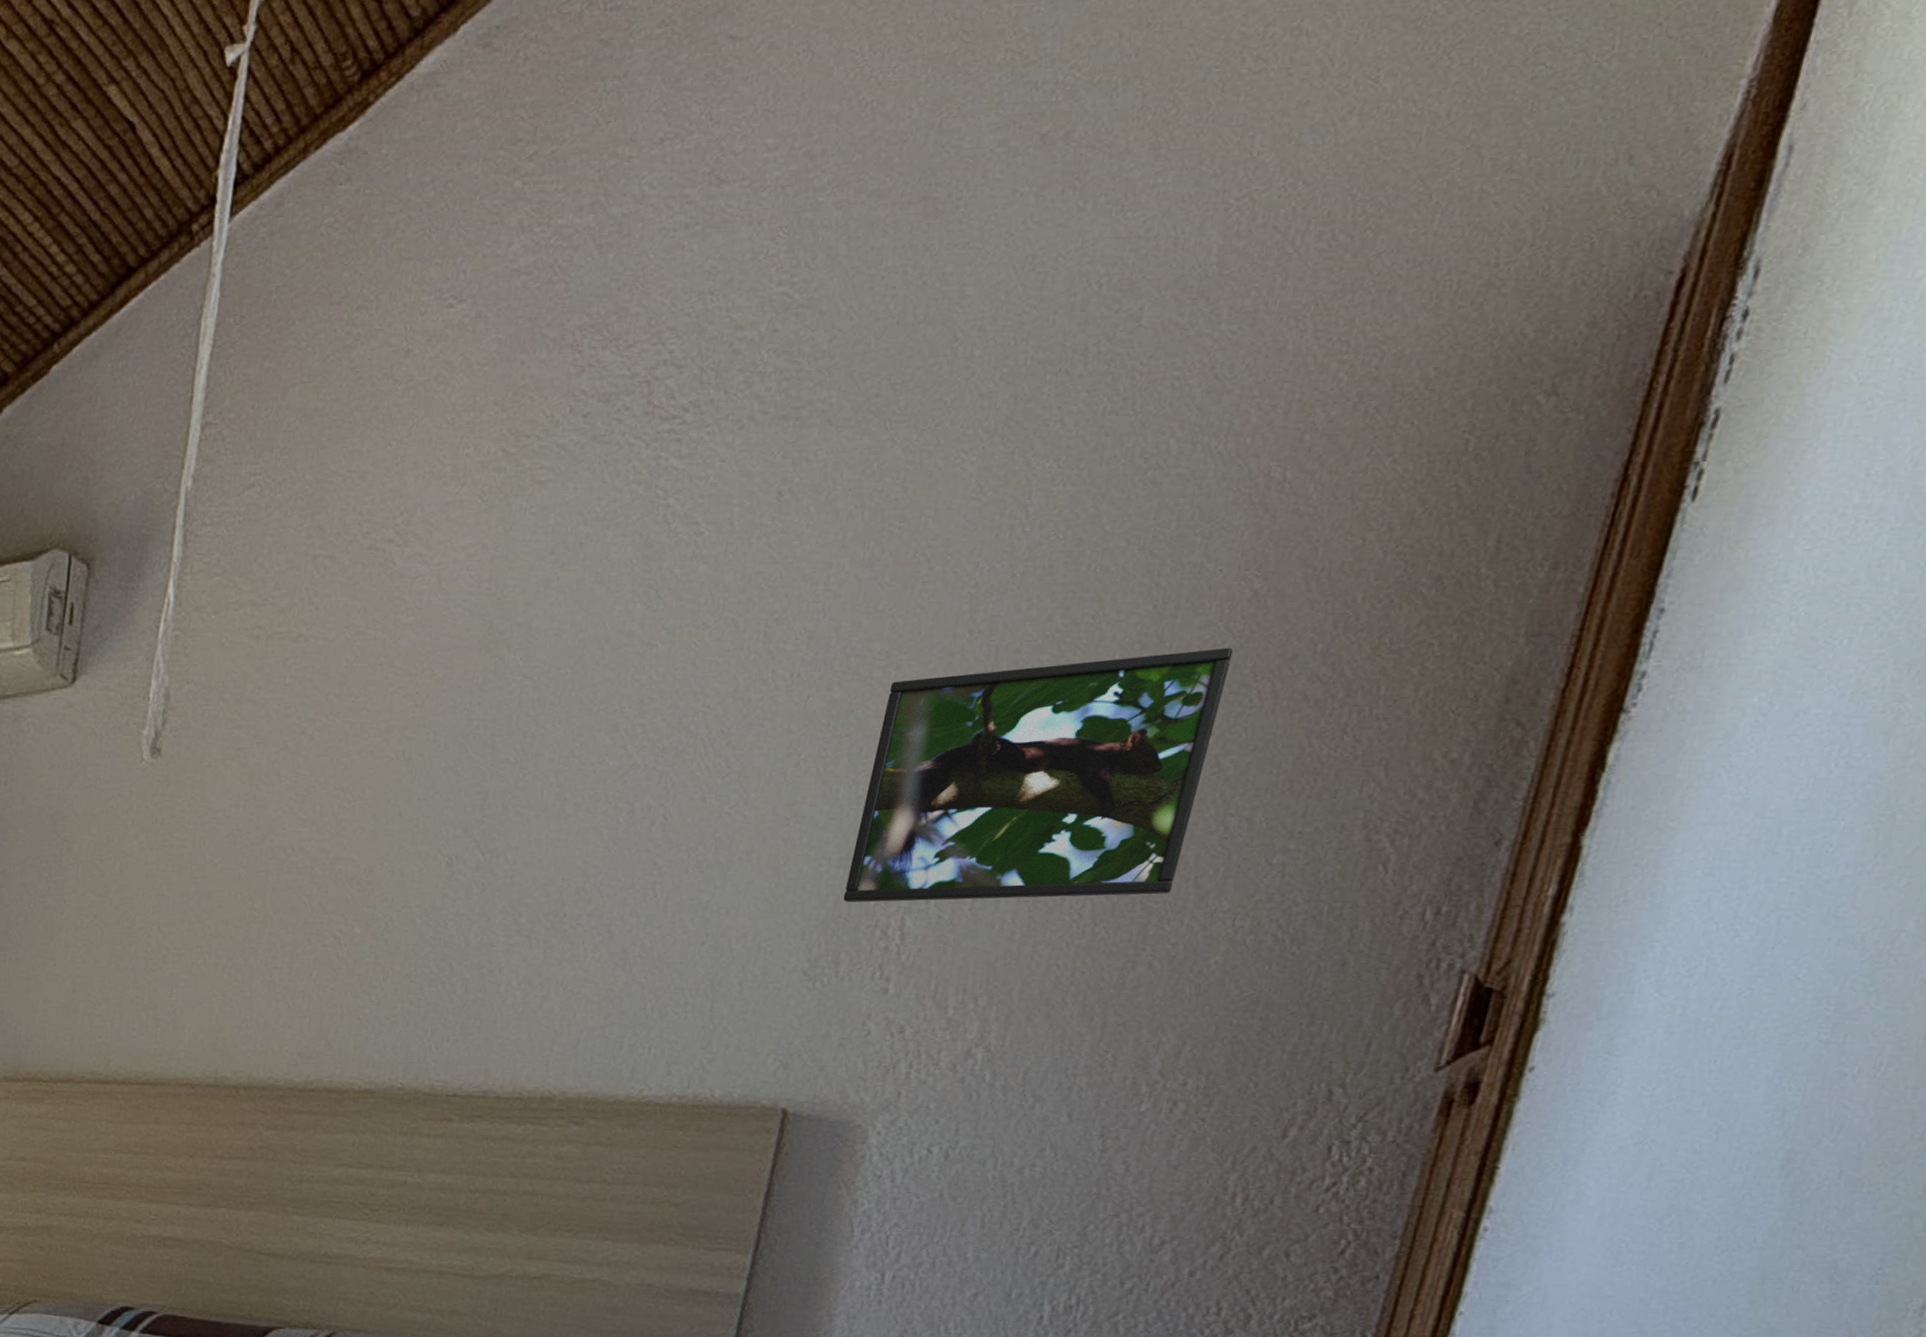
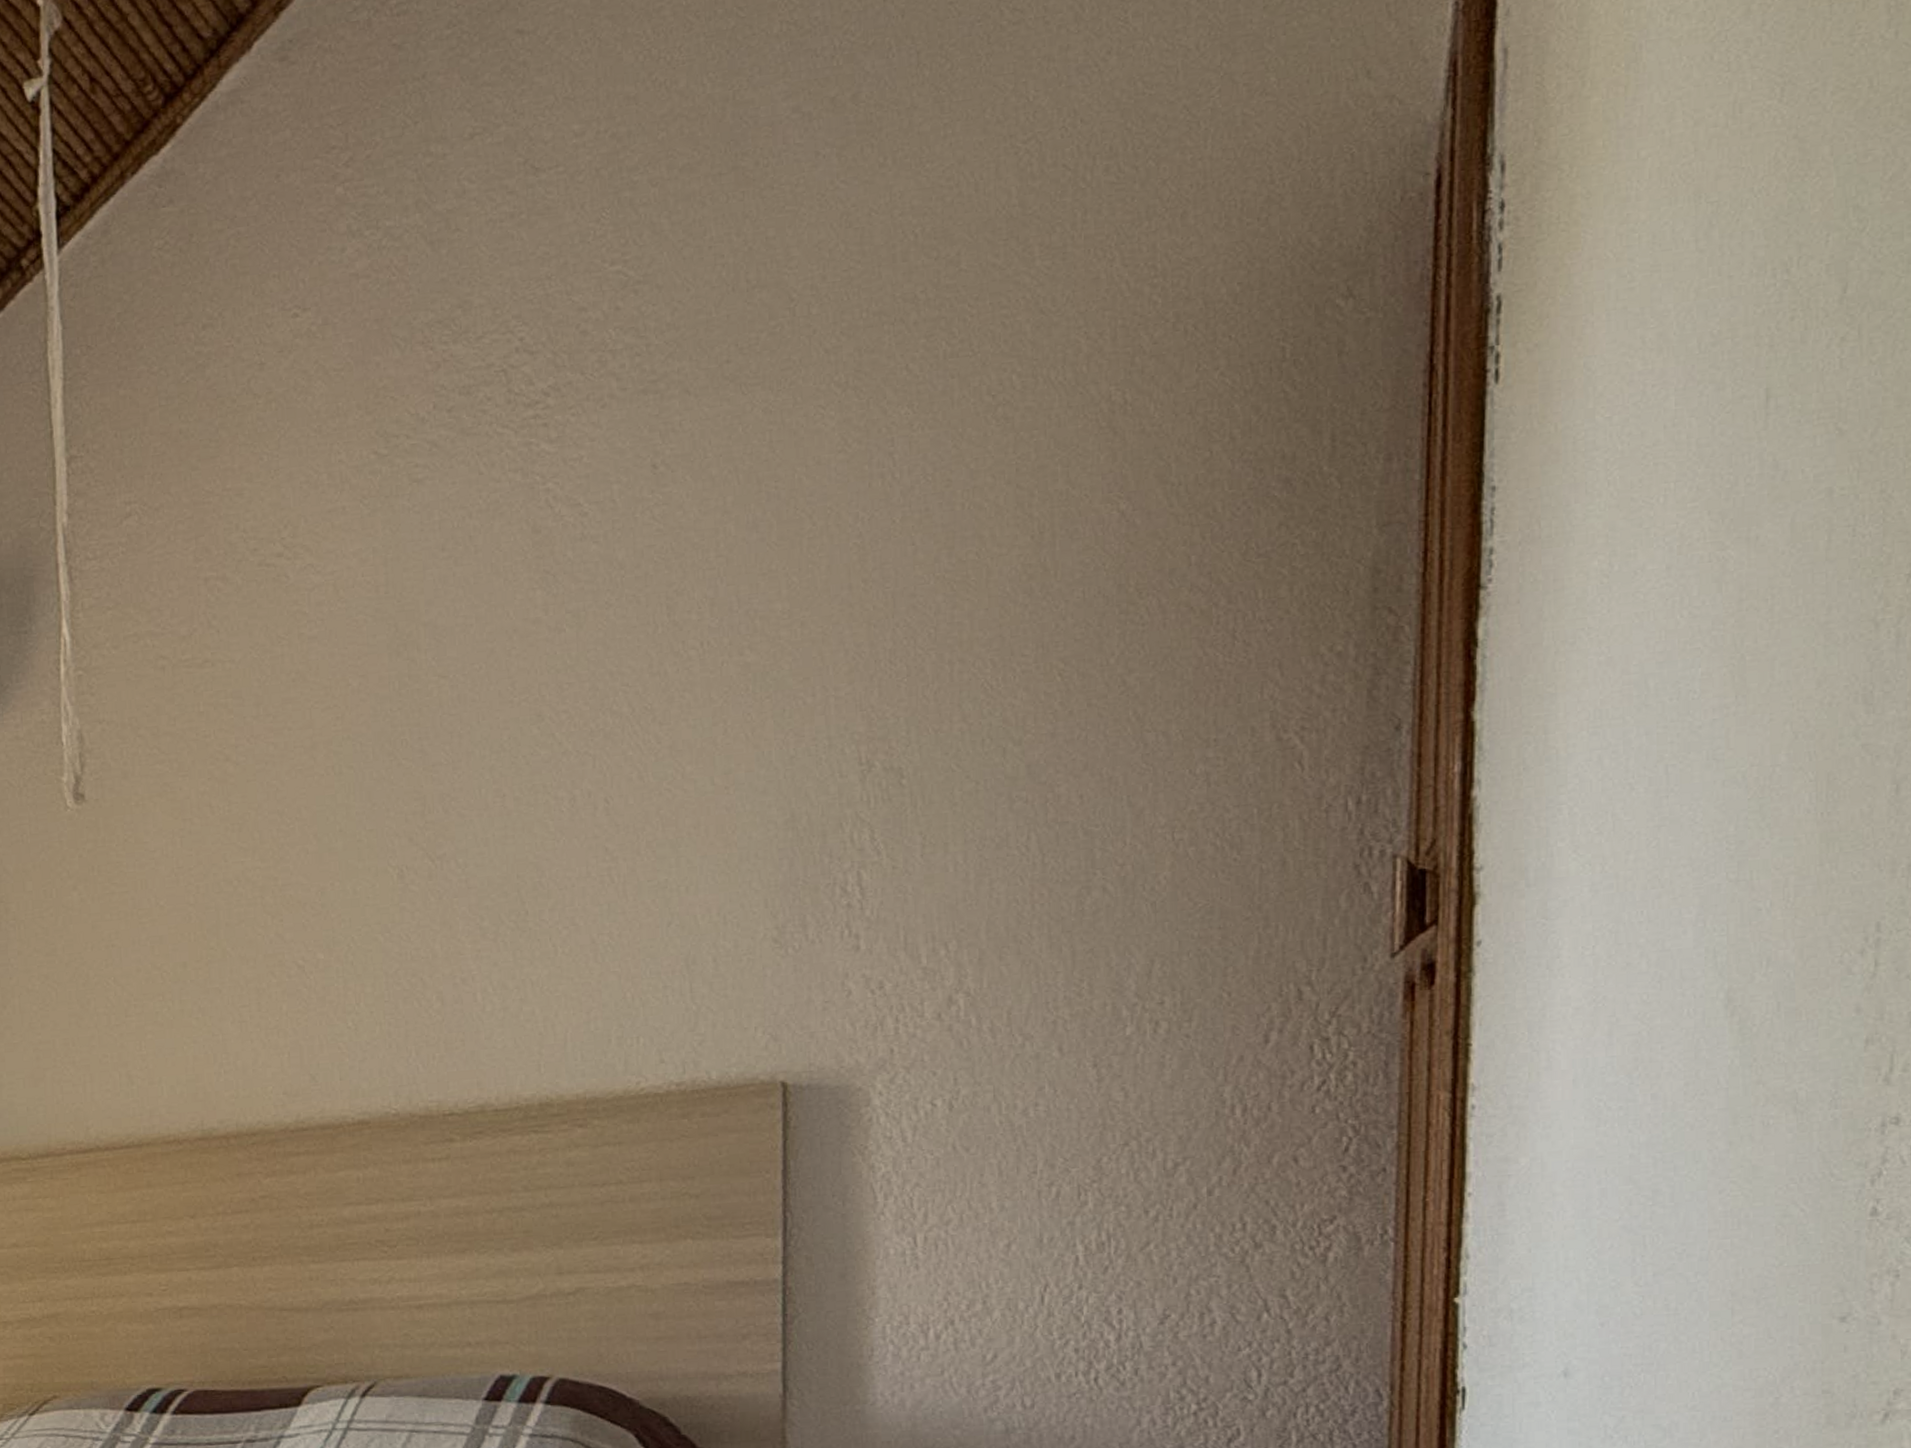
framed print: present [843,647,1234,903] -> none [796,568,1115,865]

